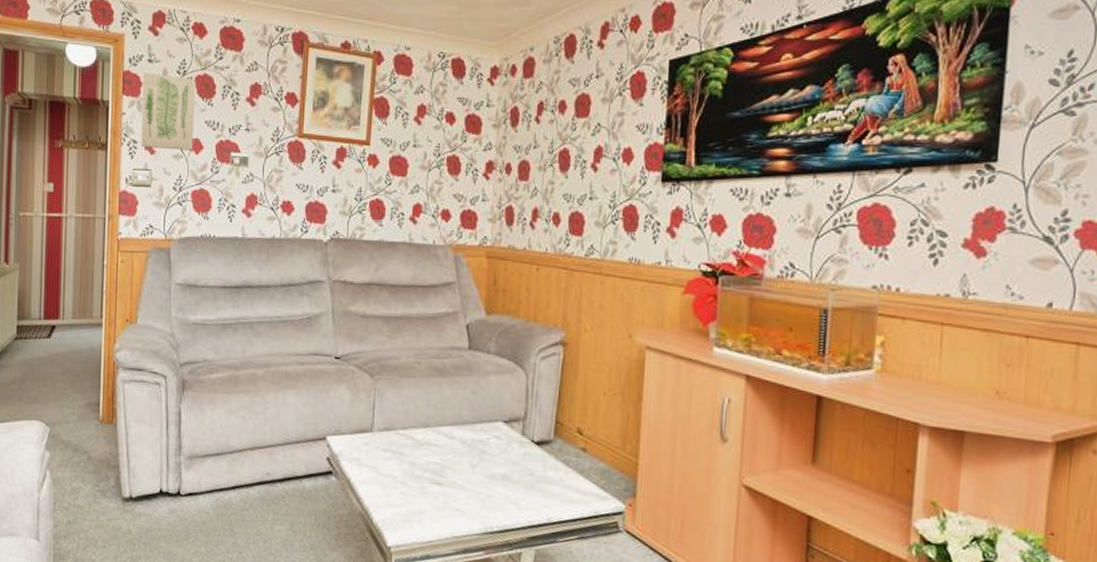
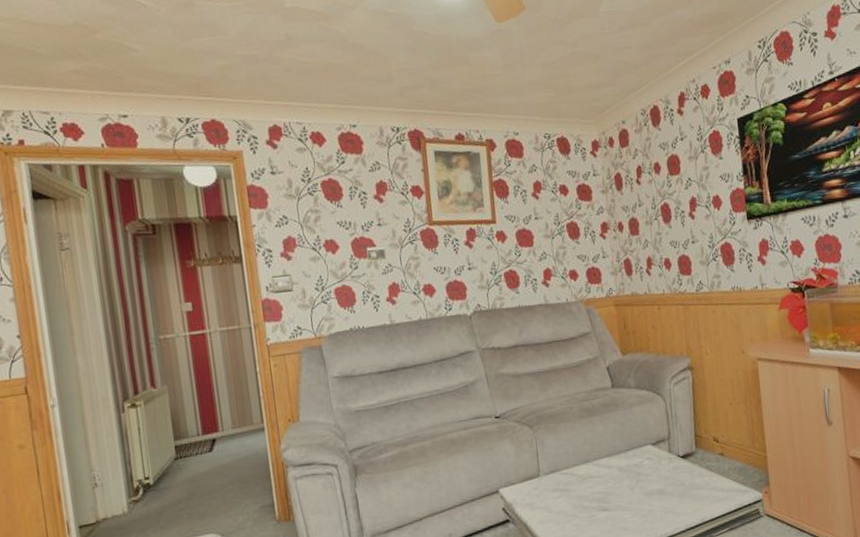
wall art: present [141,73,195,151] -> none [268,184,330,255]

